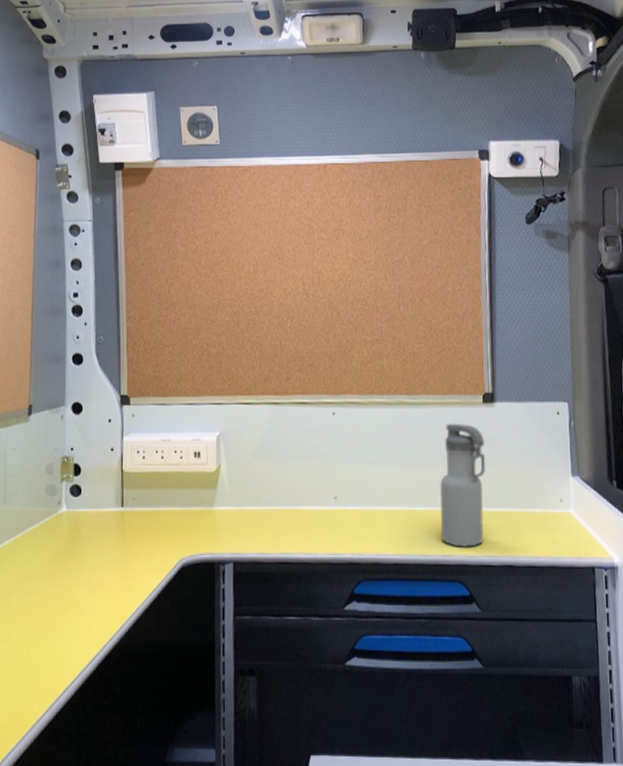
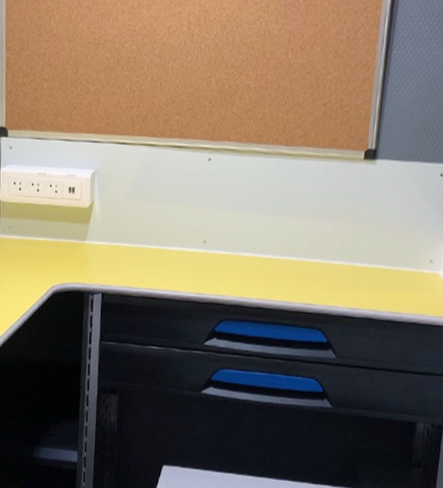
water bottle: present [439,423,485,547] -> none [305,177,361,298]

